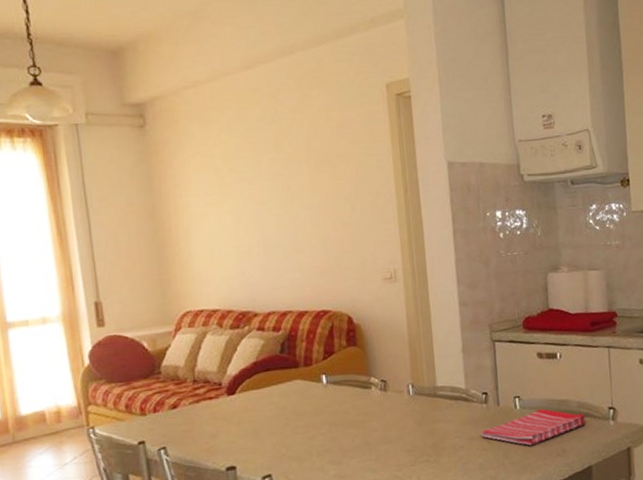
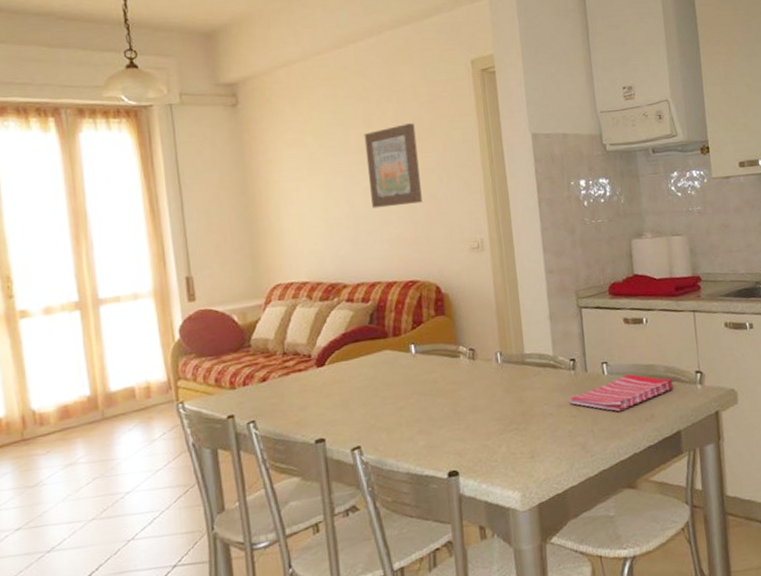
wall art: none [275,149,335,236] -> present [364,123,423,209]

